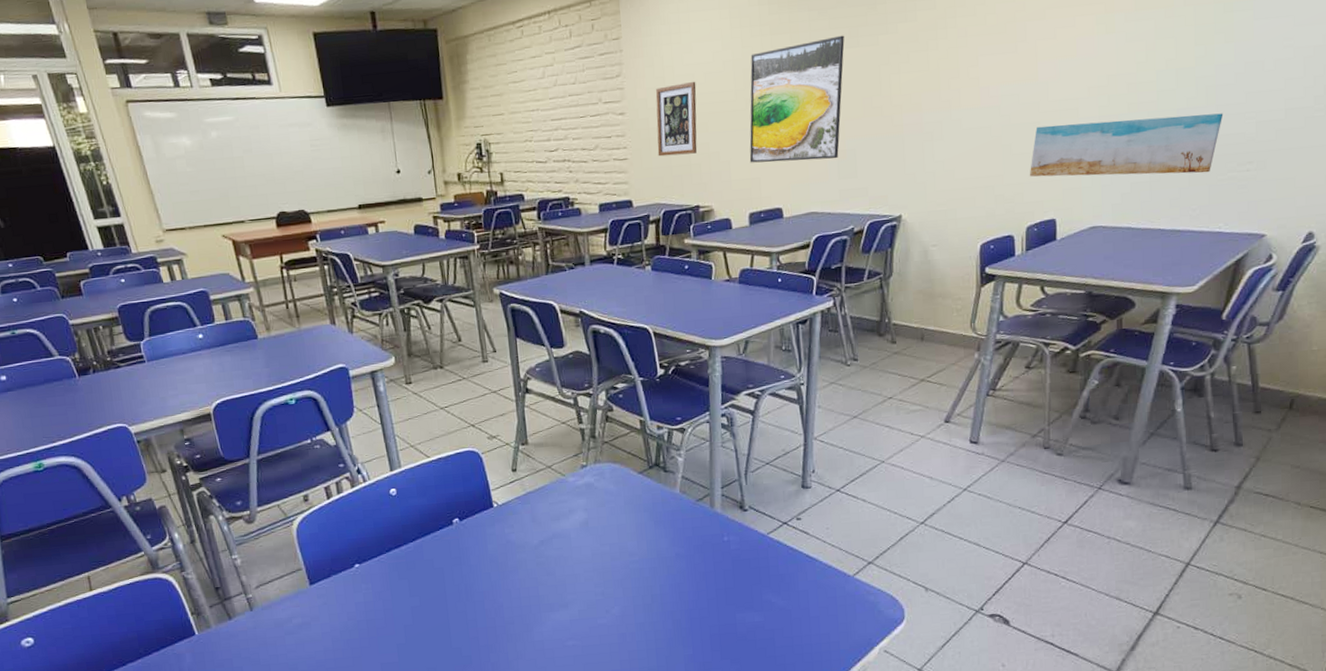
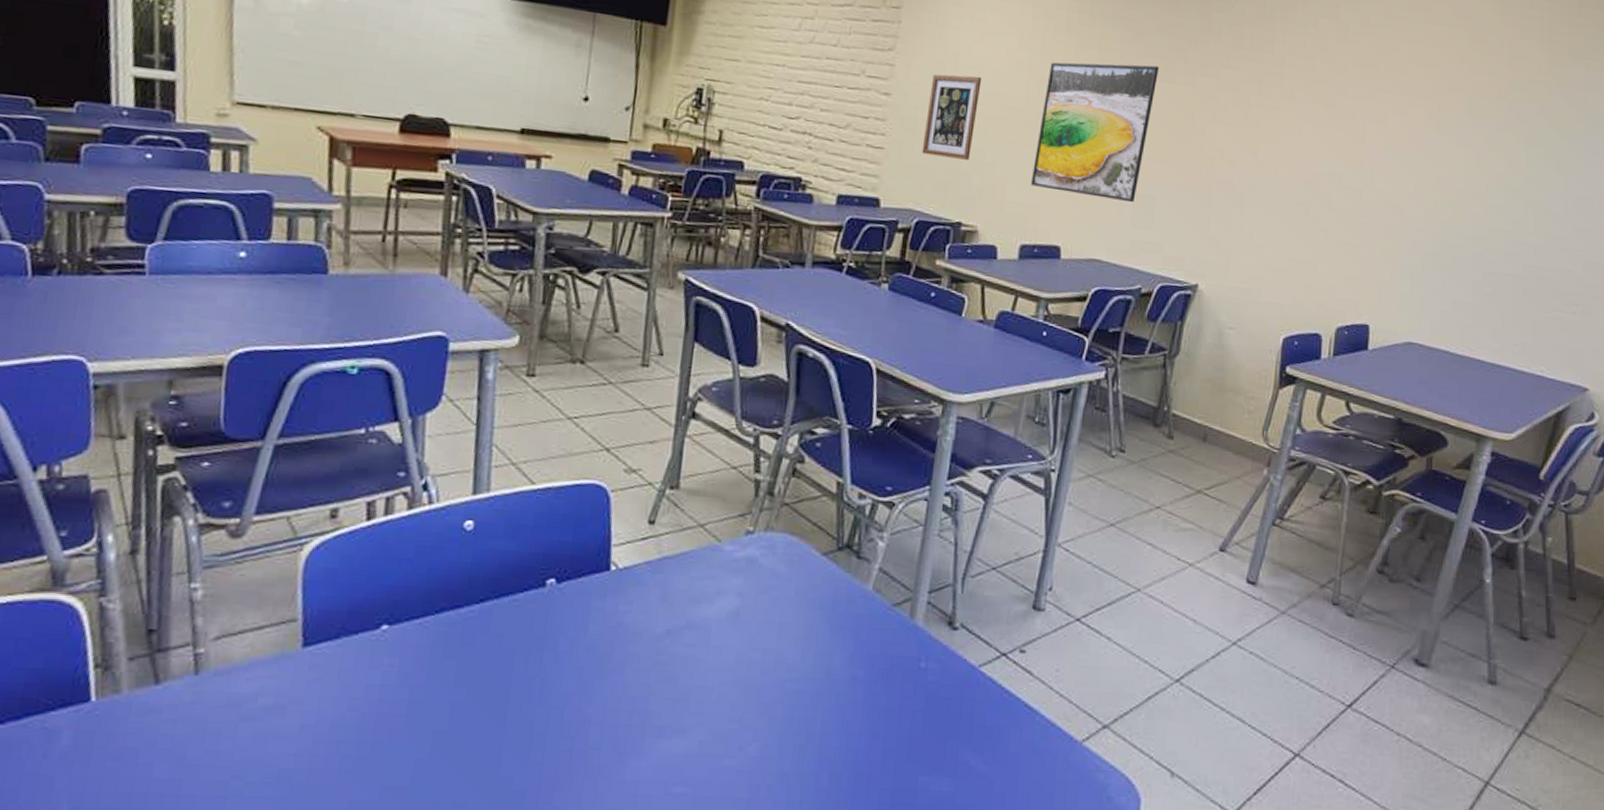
wall art: present [1029,113,1224,177] -> none [1344,216,1551,307]

